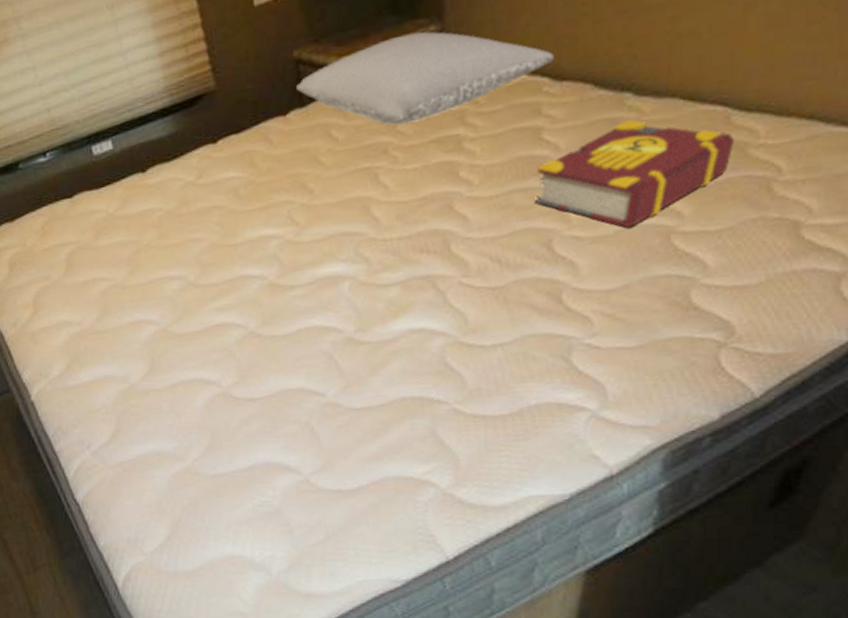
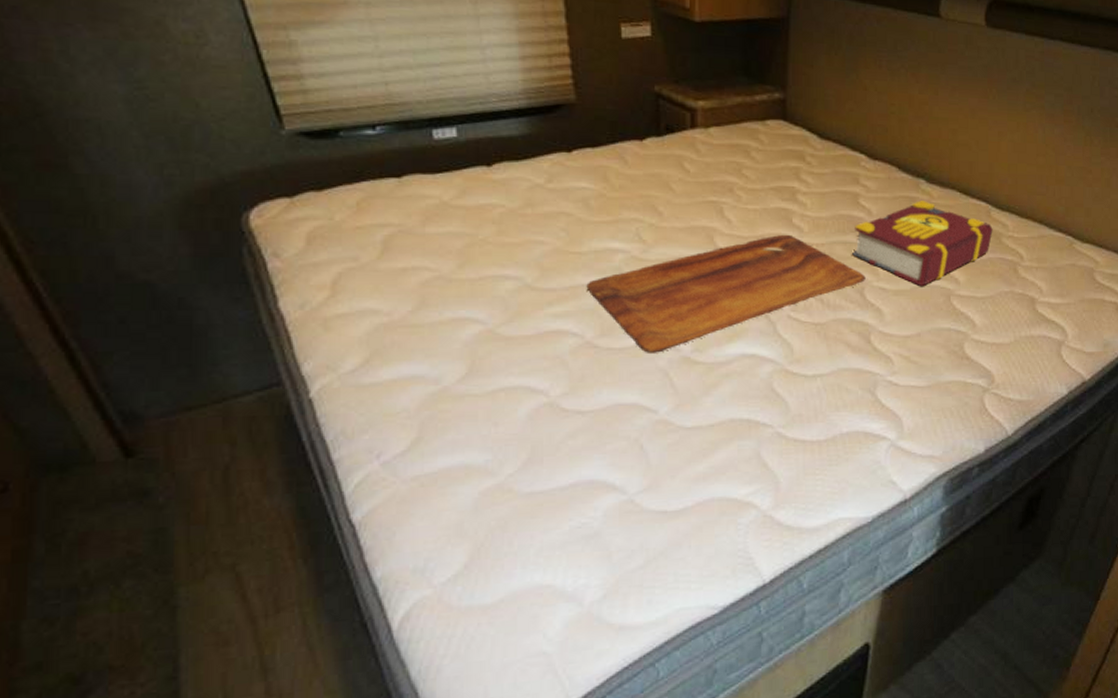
tray: none [244,190,554,338] -> present [586,234,866,353]
pillow: present [296,31,554,126] -> none [655,94,870,170]

